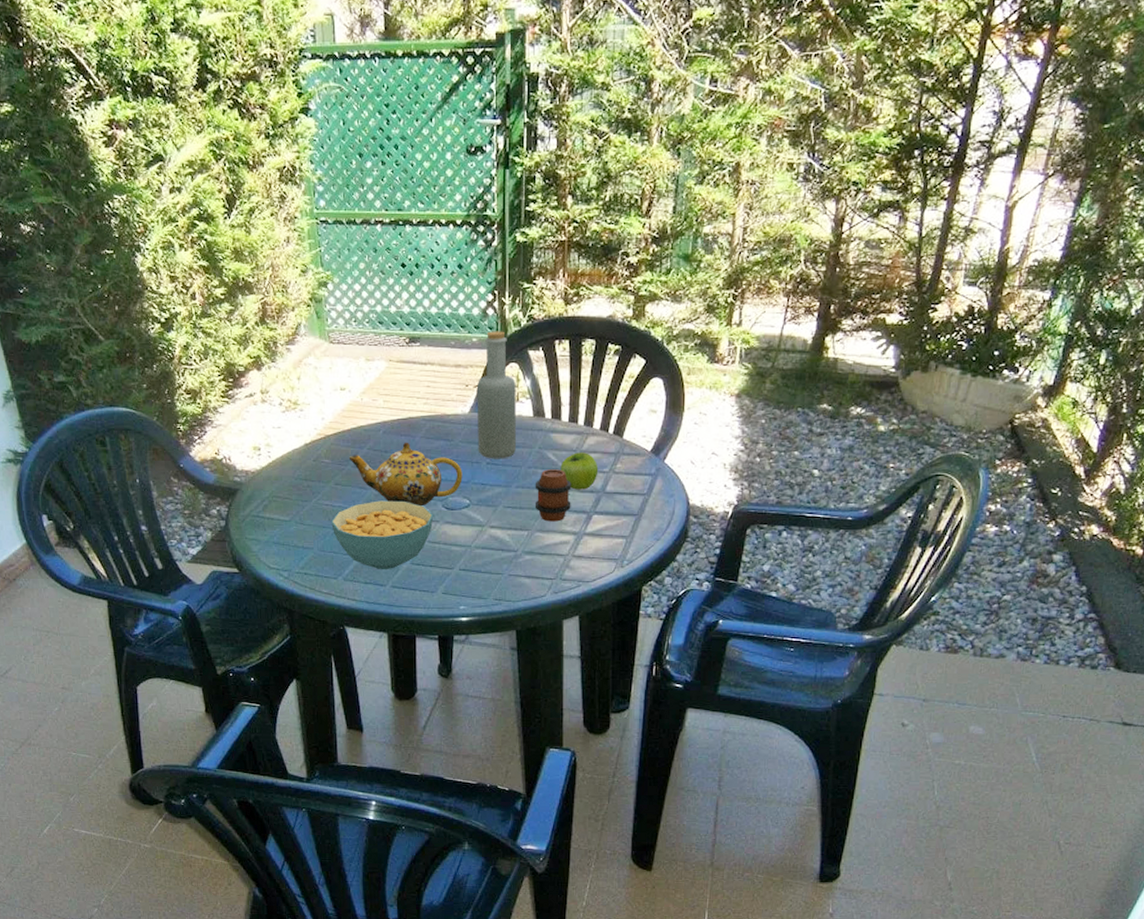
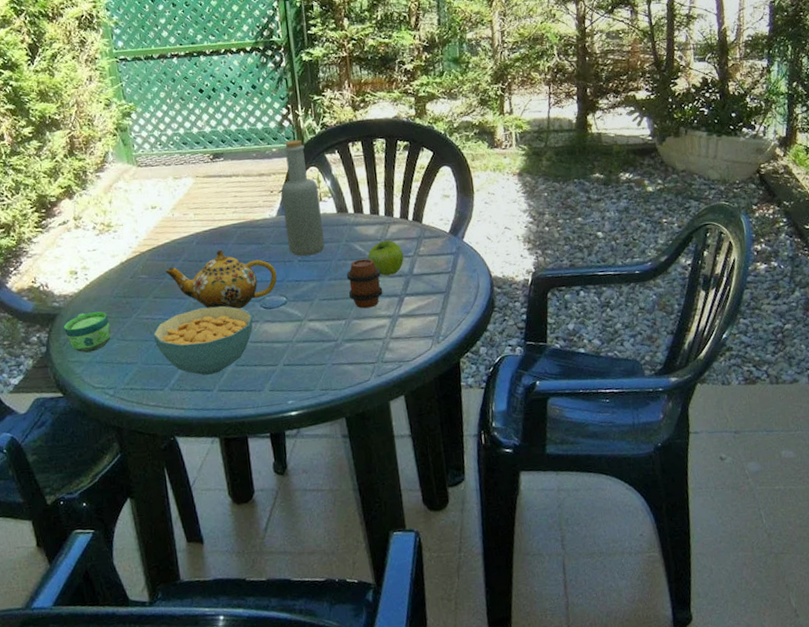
cup: none [244,491,290,532] -> present [64,311,111,353]

